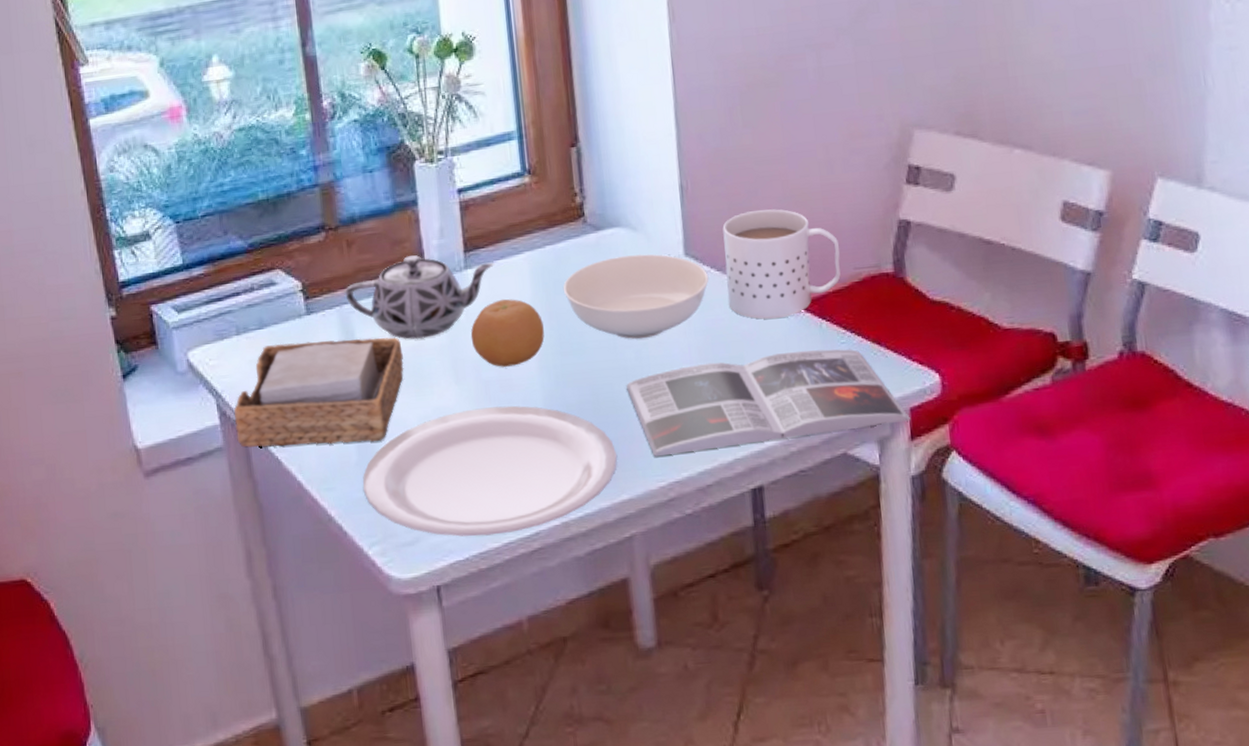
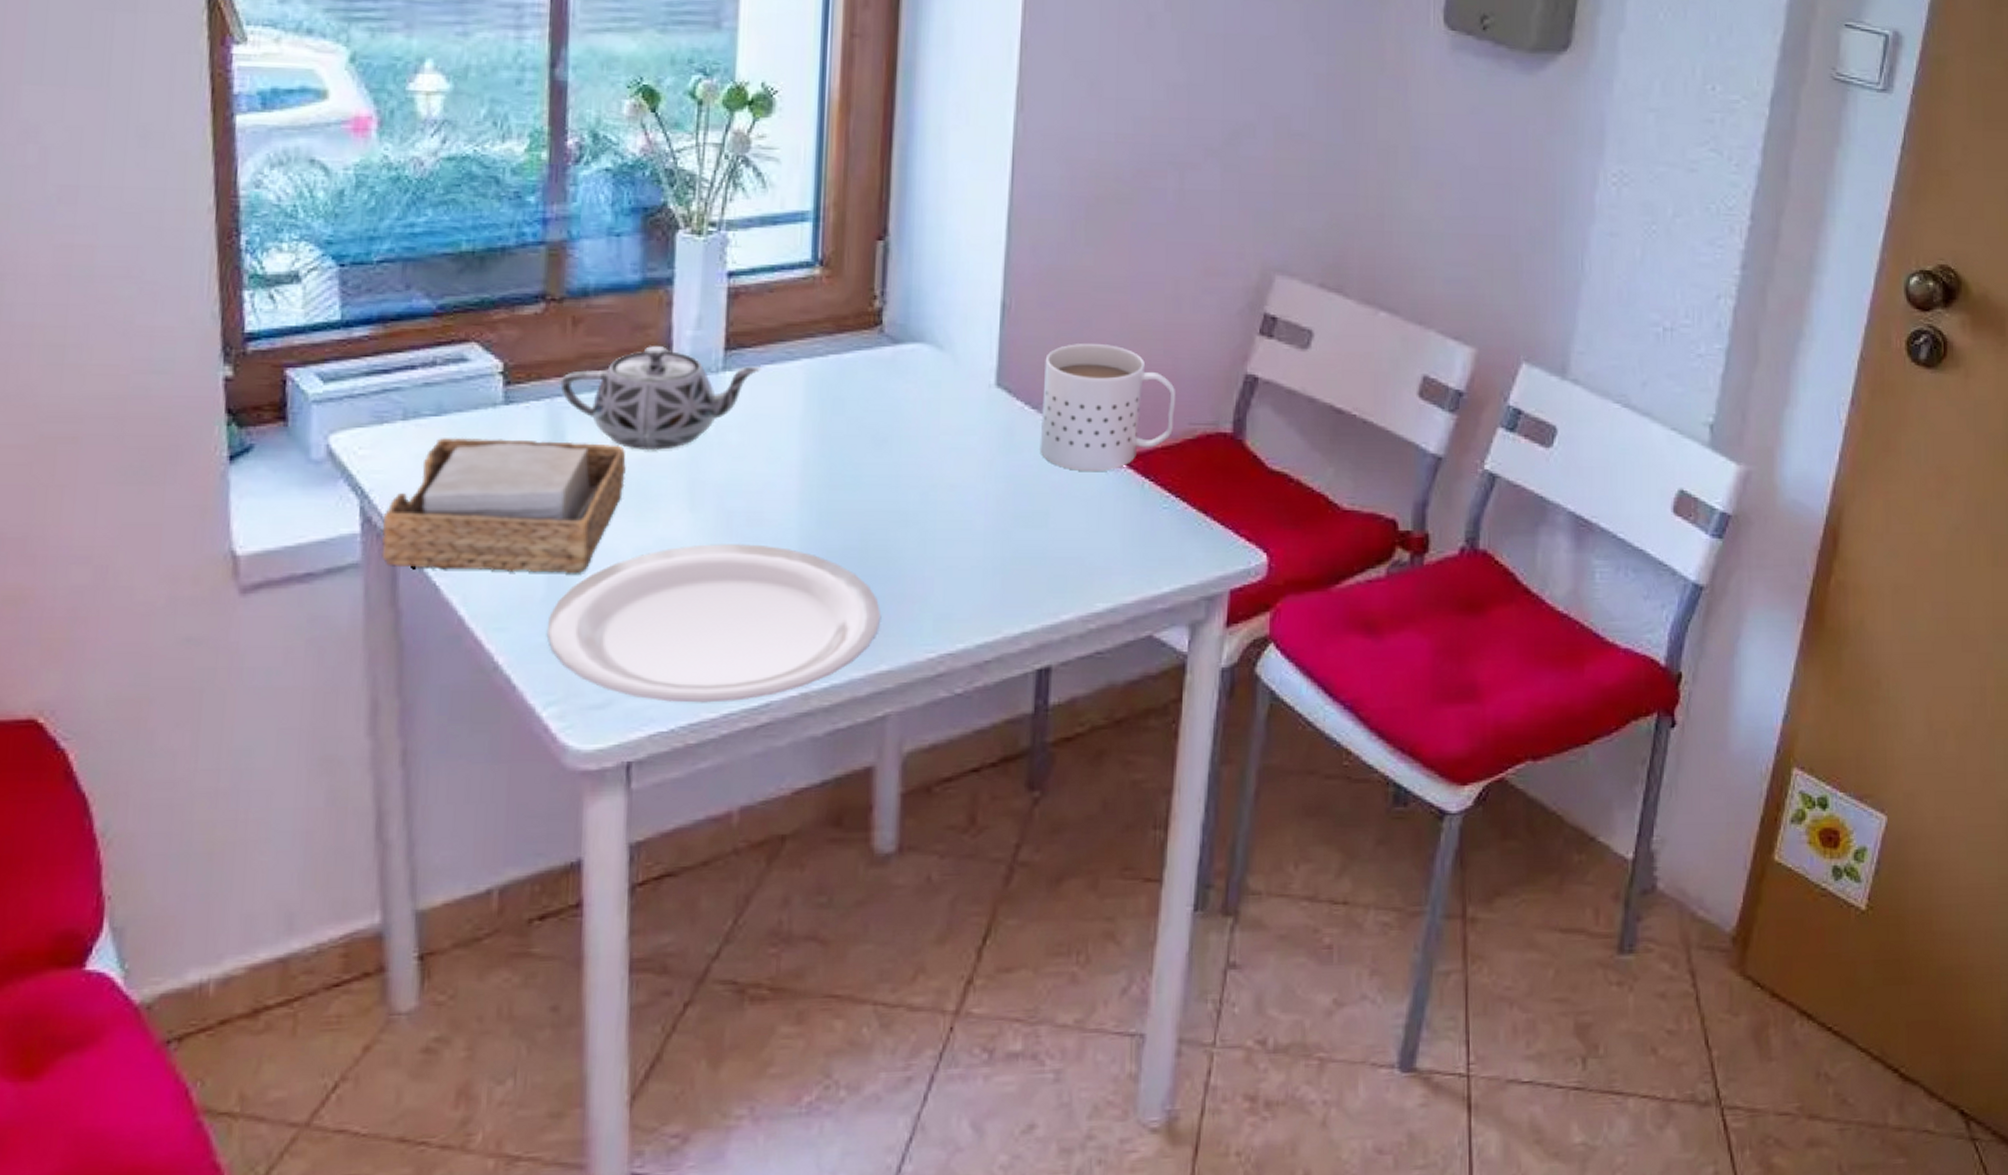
fruit: present [470,299,545,367] -> none [717,412,812,496]
bowl: present [563,254,709,339] -> none [843,378,1022,478]
magazine: present [625,349,911,457] -> none [903,512,1229,622]

